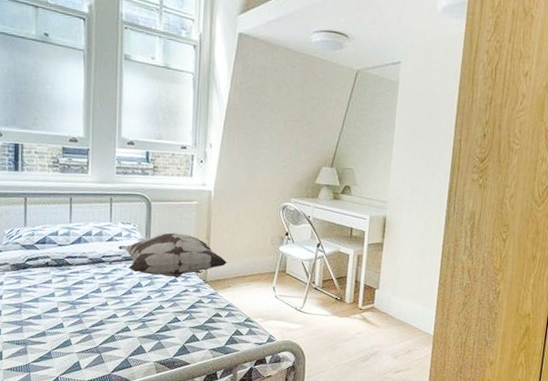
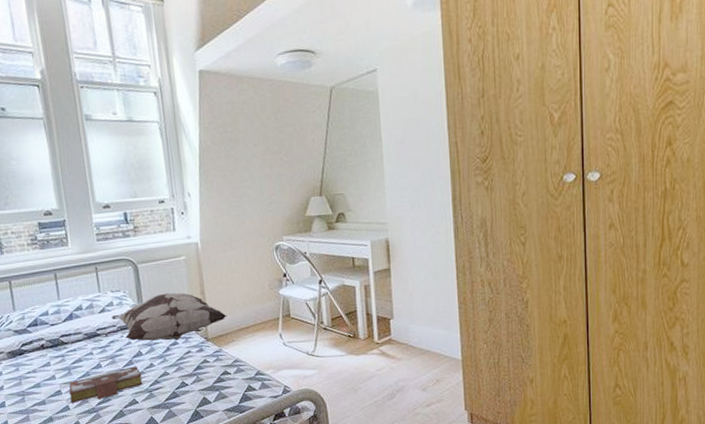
book: none [66,296,138,322] -> present [69,366,143,404]

